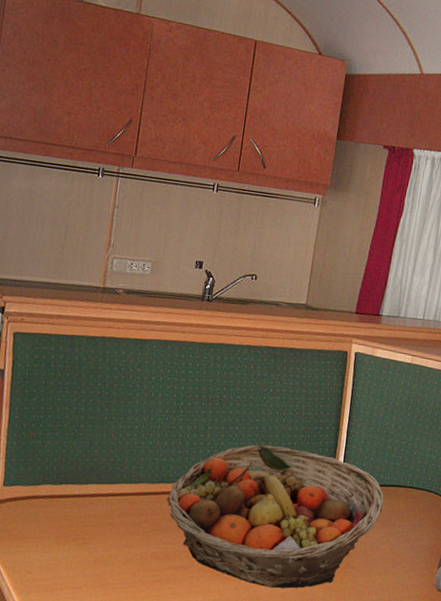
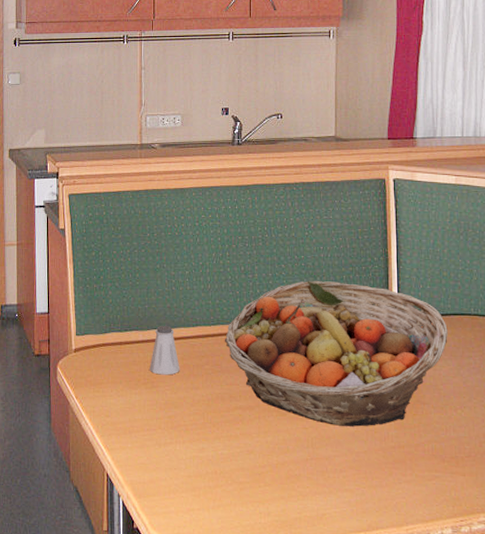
saltshaker: none [82,480,116,532] -> present [149,325,180,375]

